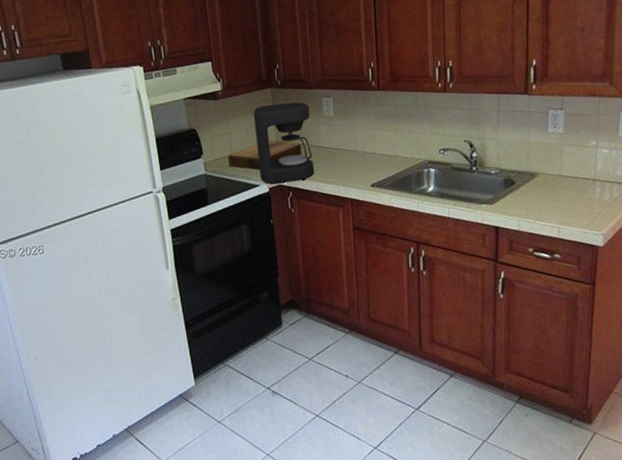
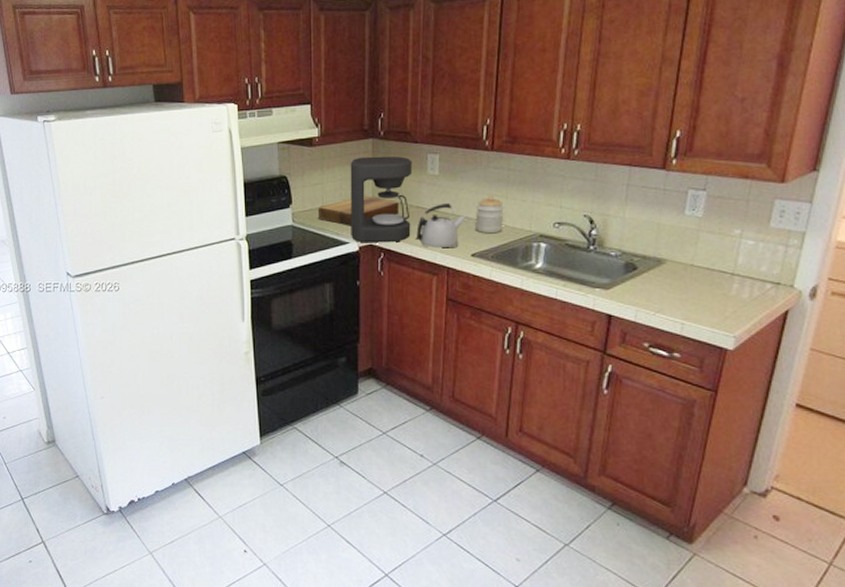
kettle: none [319,140,362,183] -> present [416,203,465,249]
jar: none [370,130,396,165] -> present [475,195,504,234]

